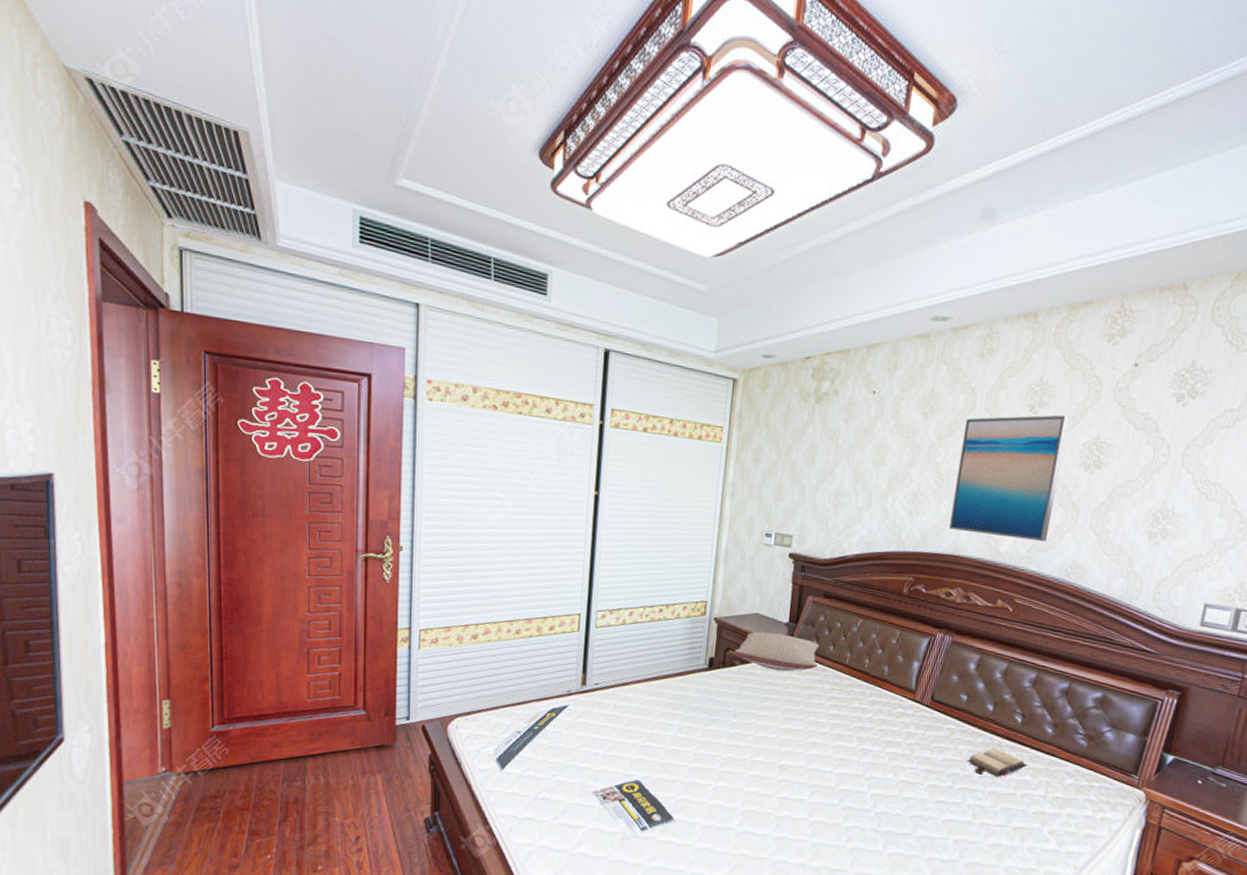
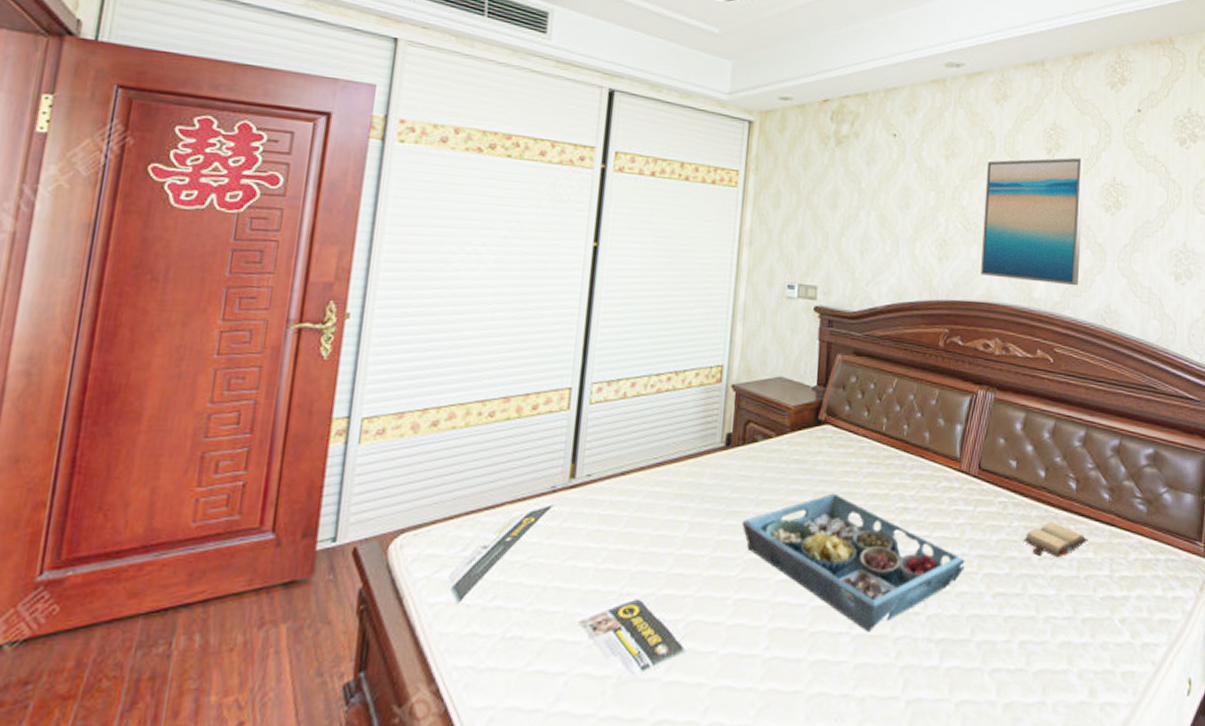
serving tray: none [721,711,912,821] -> present [741,493,965,632]
pillow: present [734,631,820,672] -> none [756,399,853,445]

